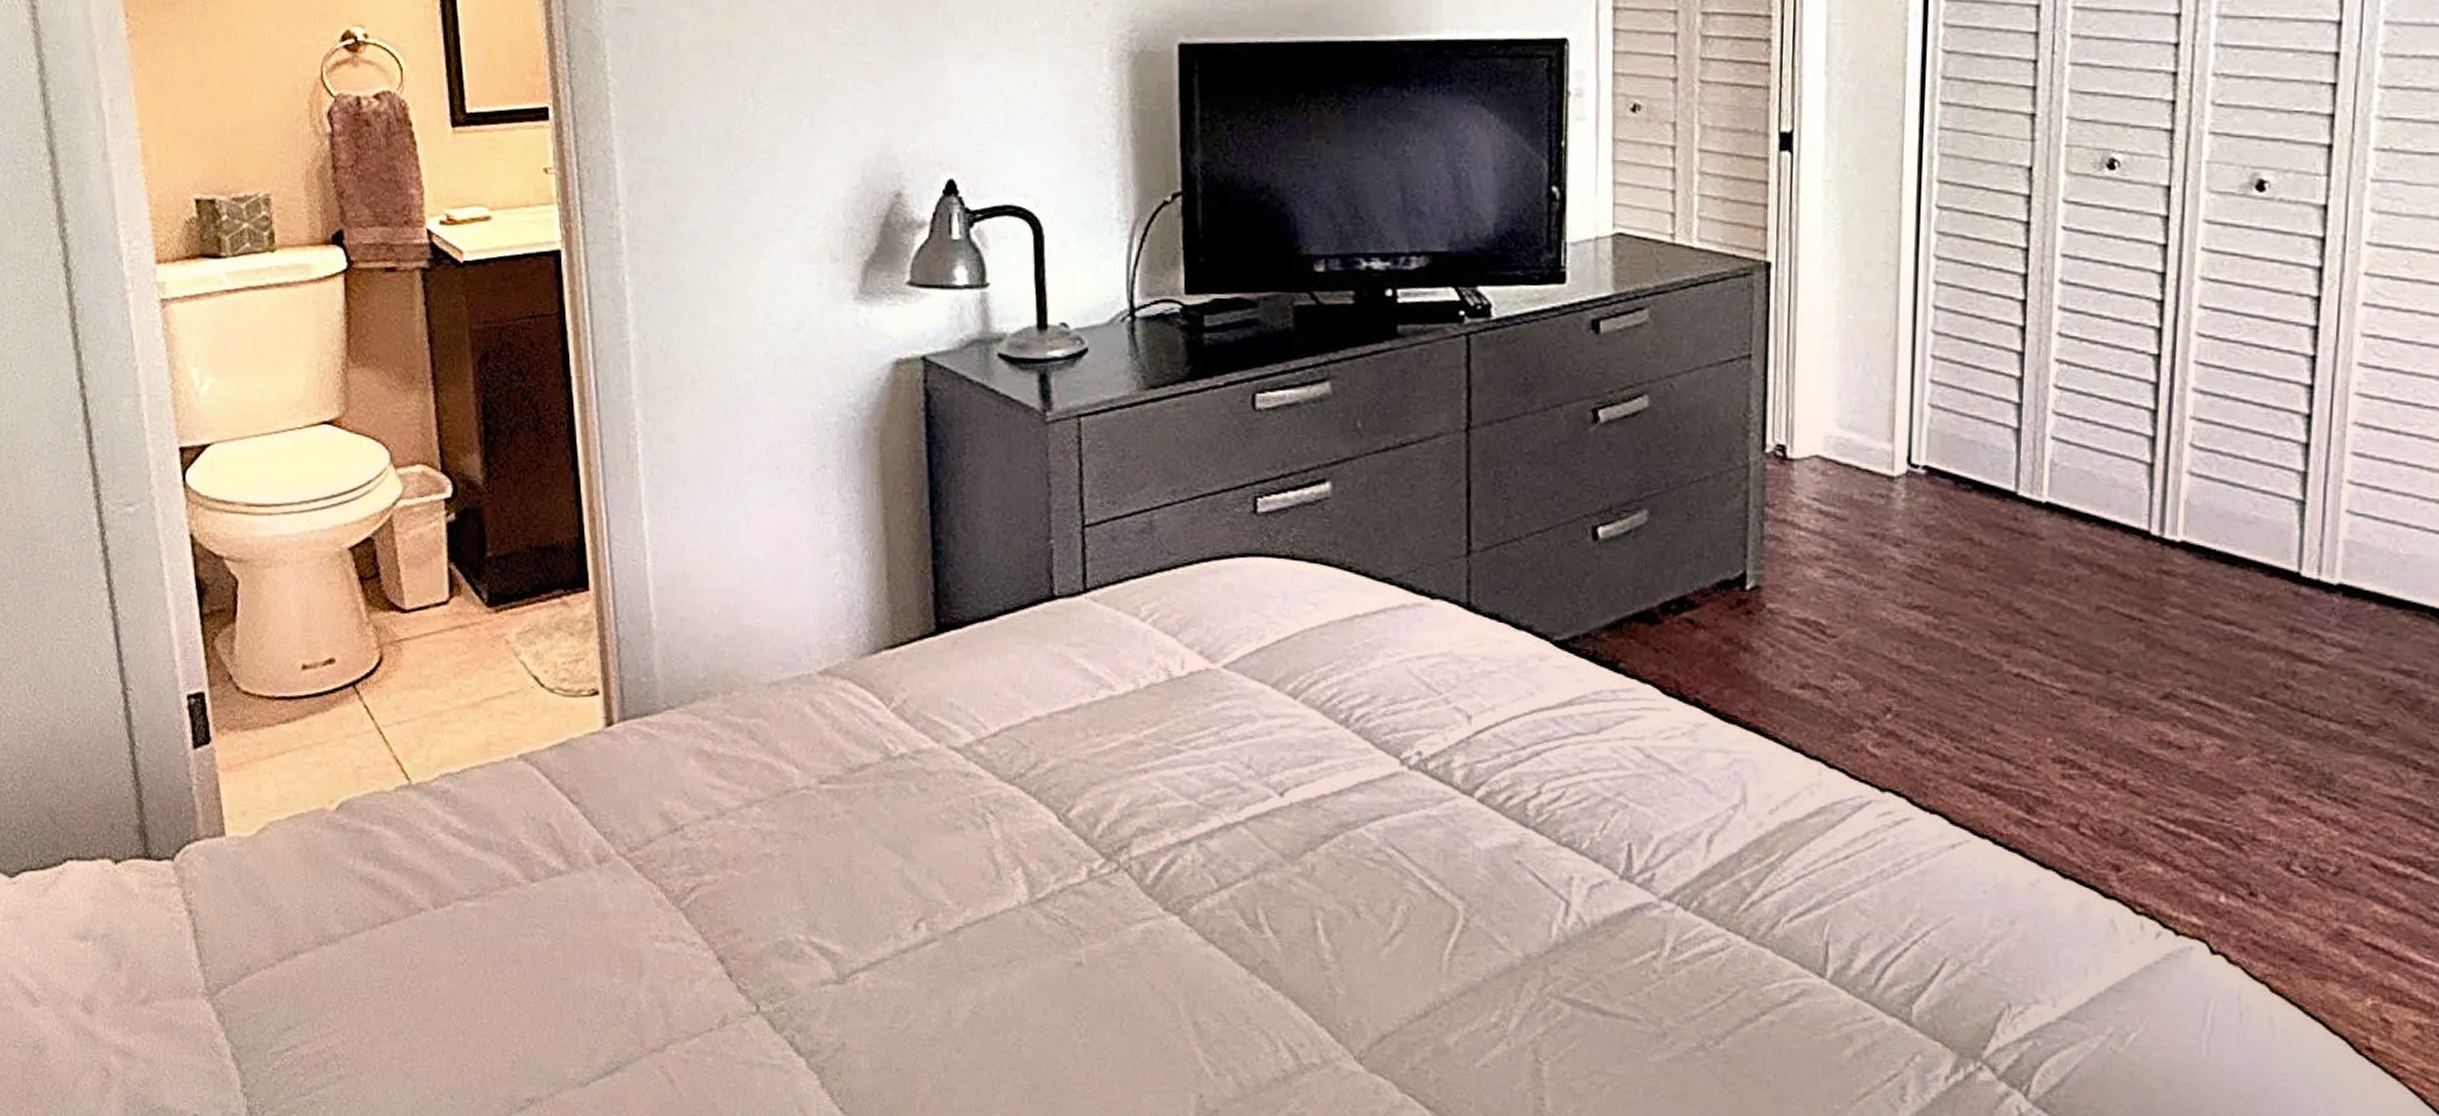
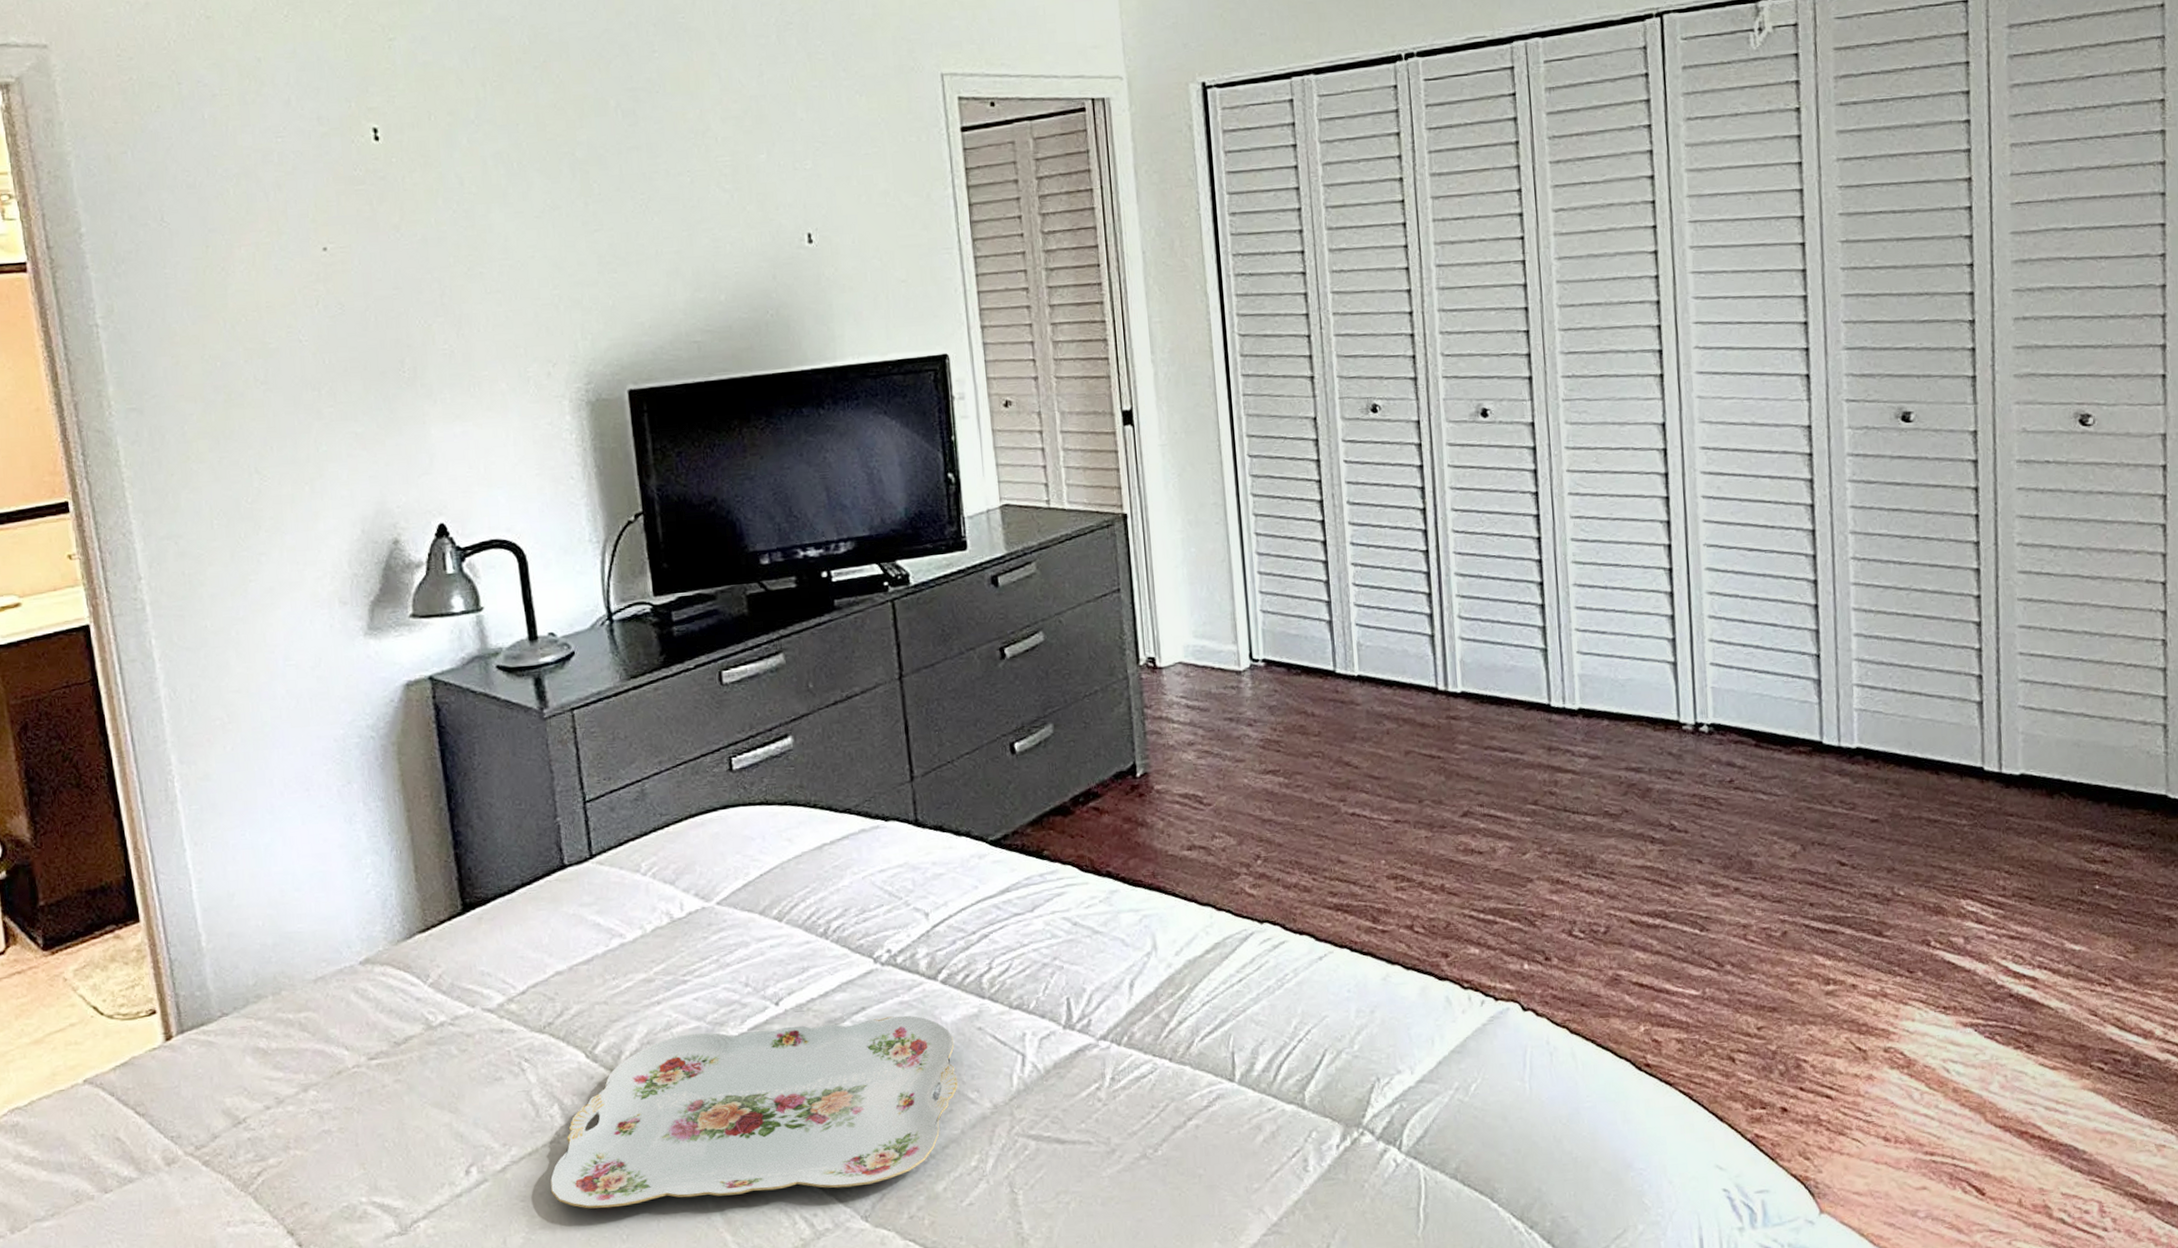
serving tray: none [1006,812,1486,1022] -> present [550,1015,958,1209]

